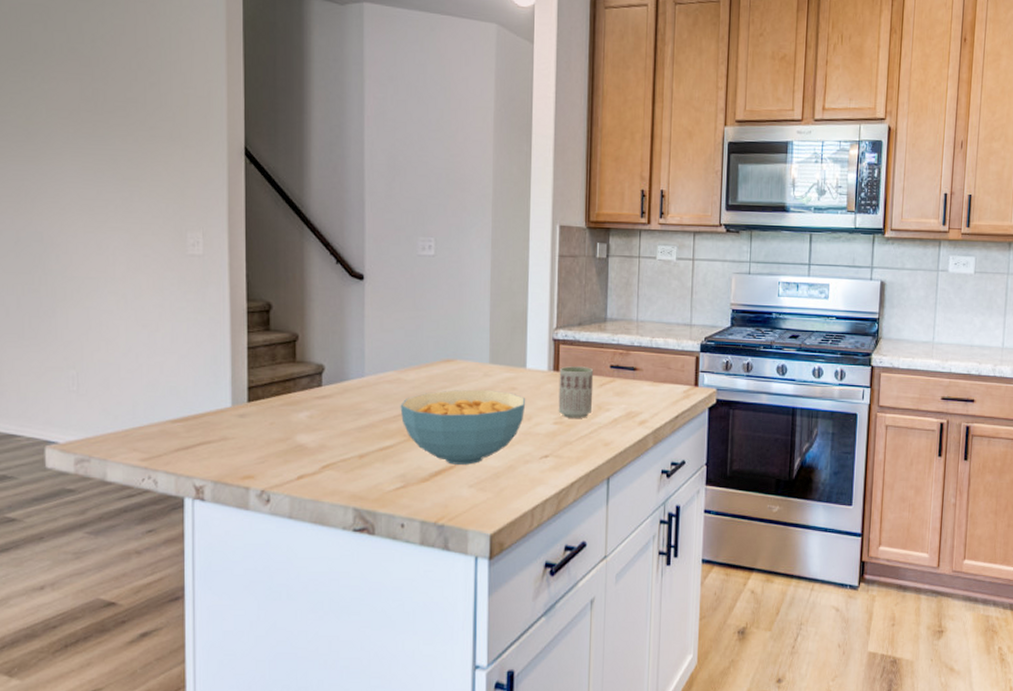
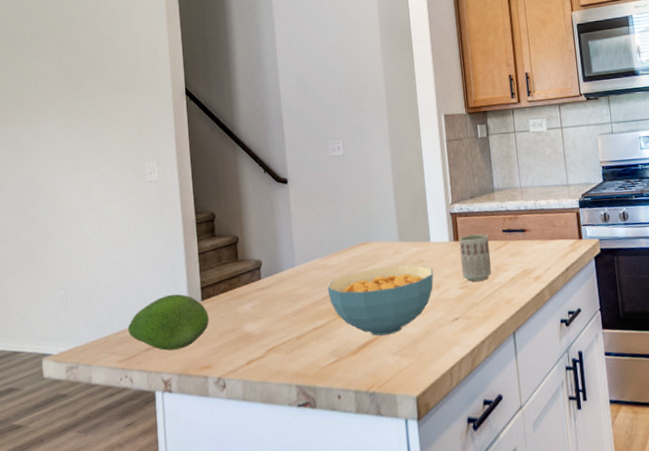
fruit: none [155,390,255,454] -> present [128,294,209,351]

